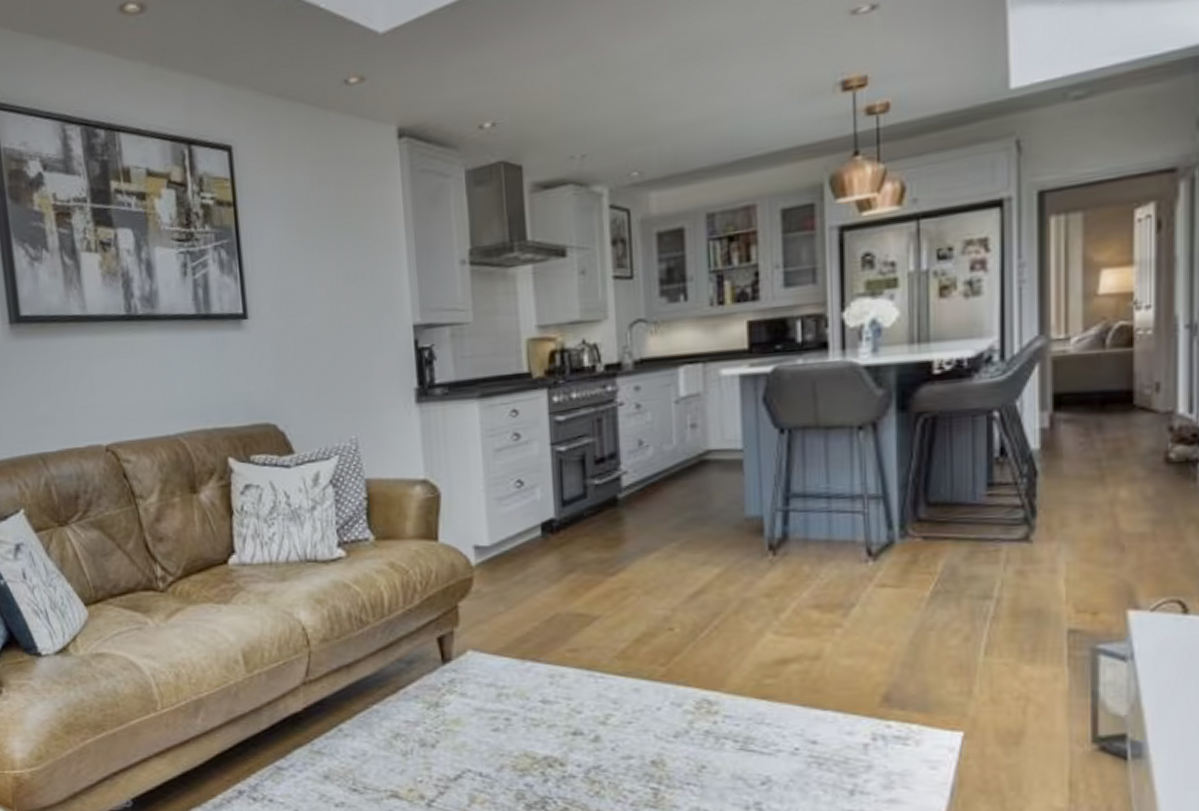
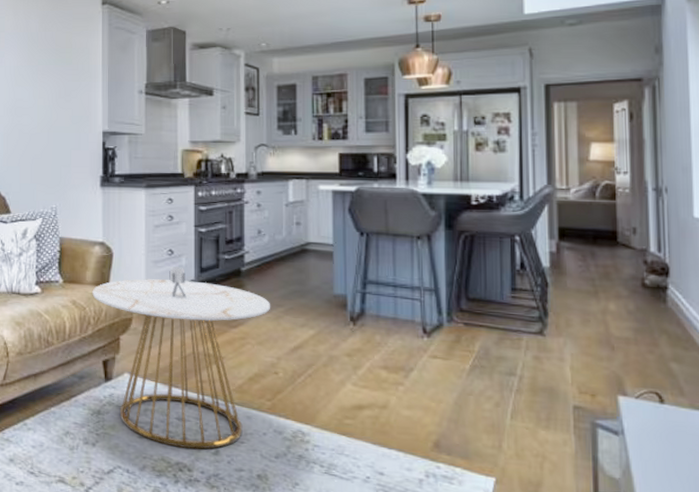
side table: none [415,502,659,738] -> present [92,267,270,449]

